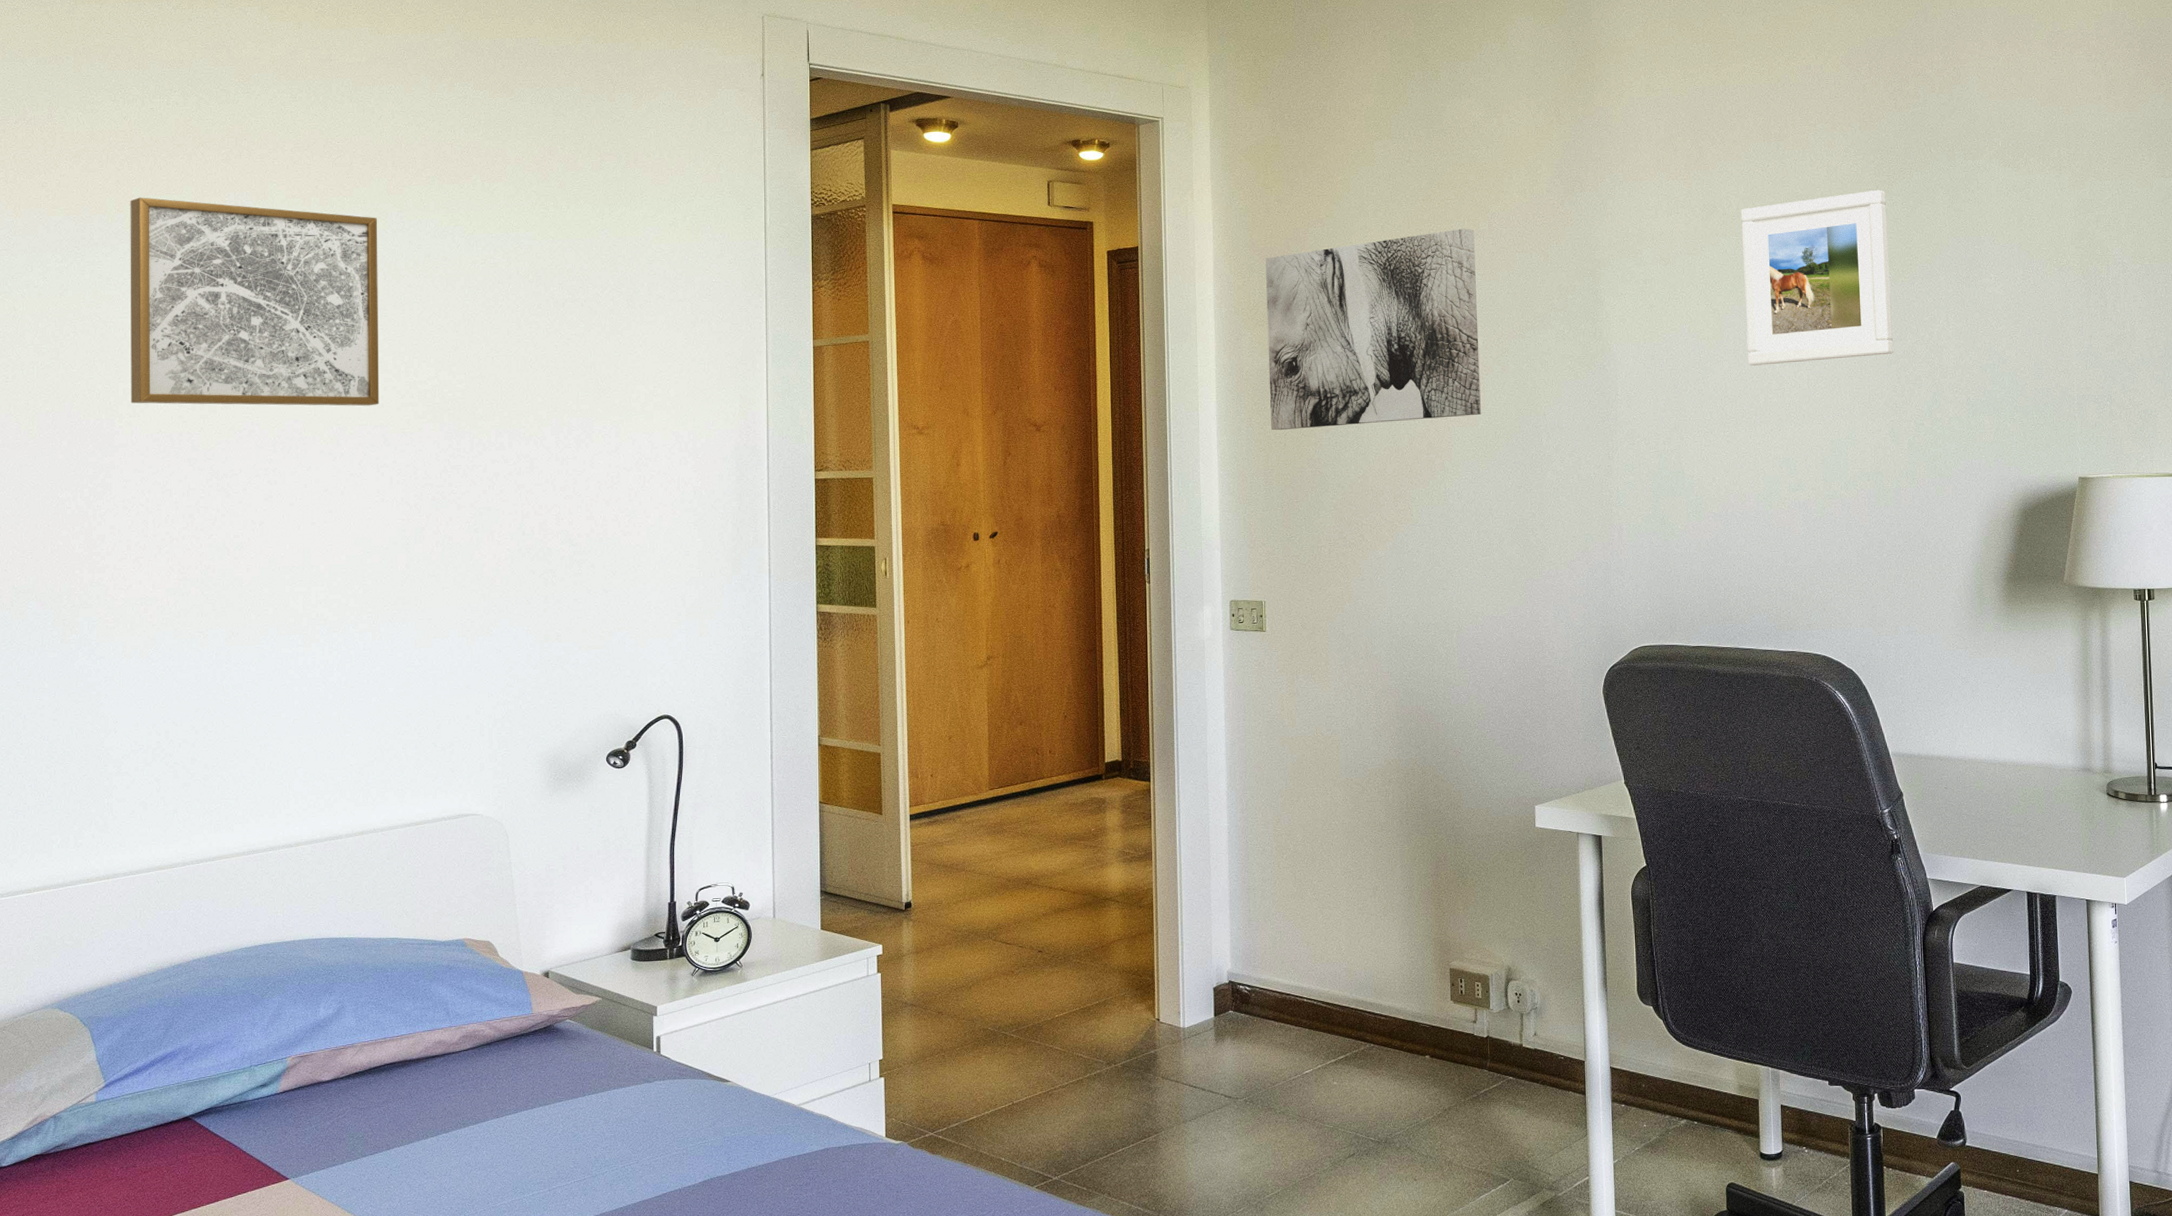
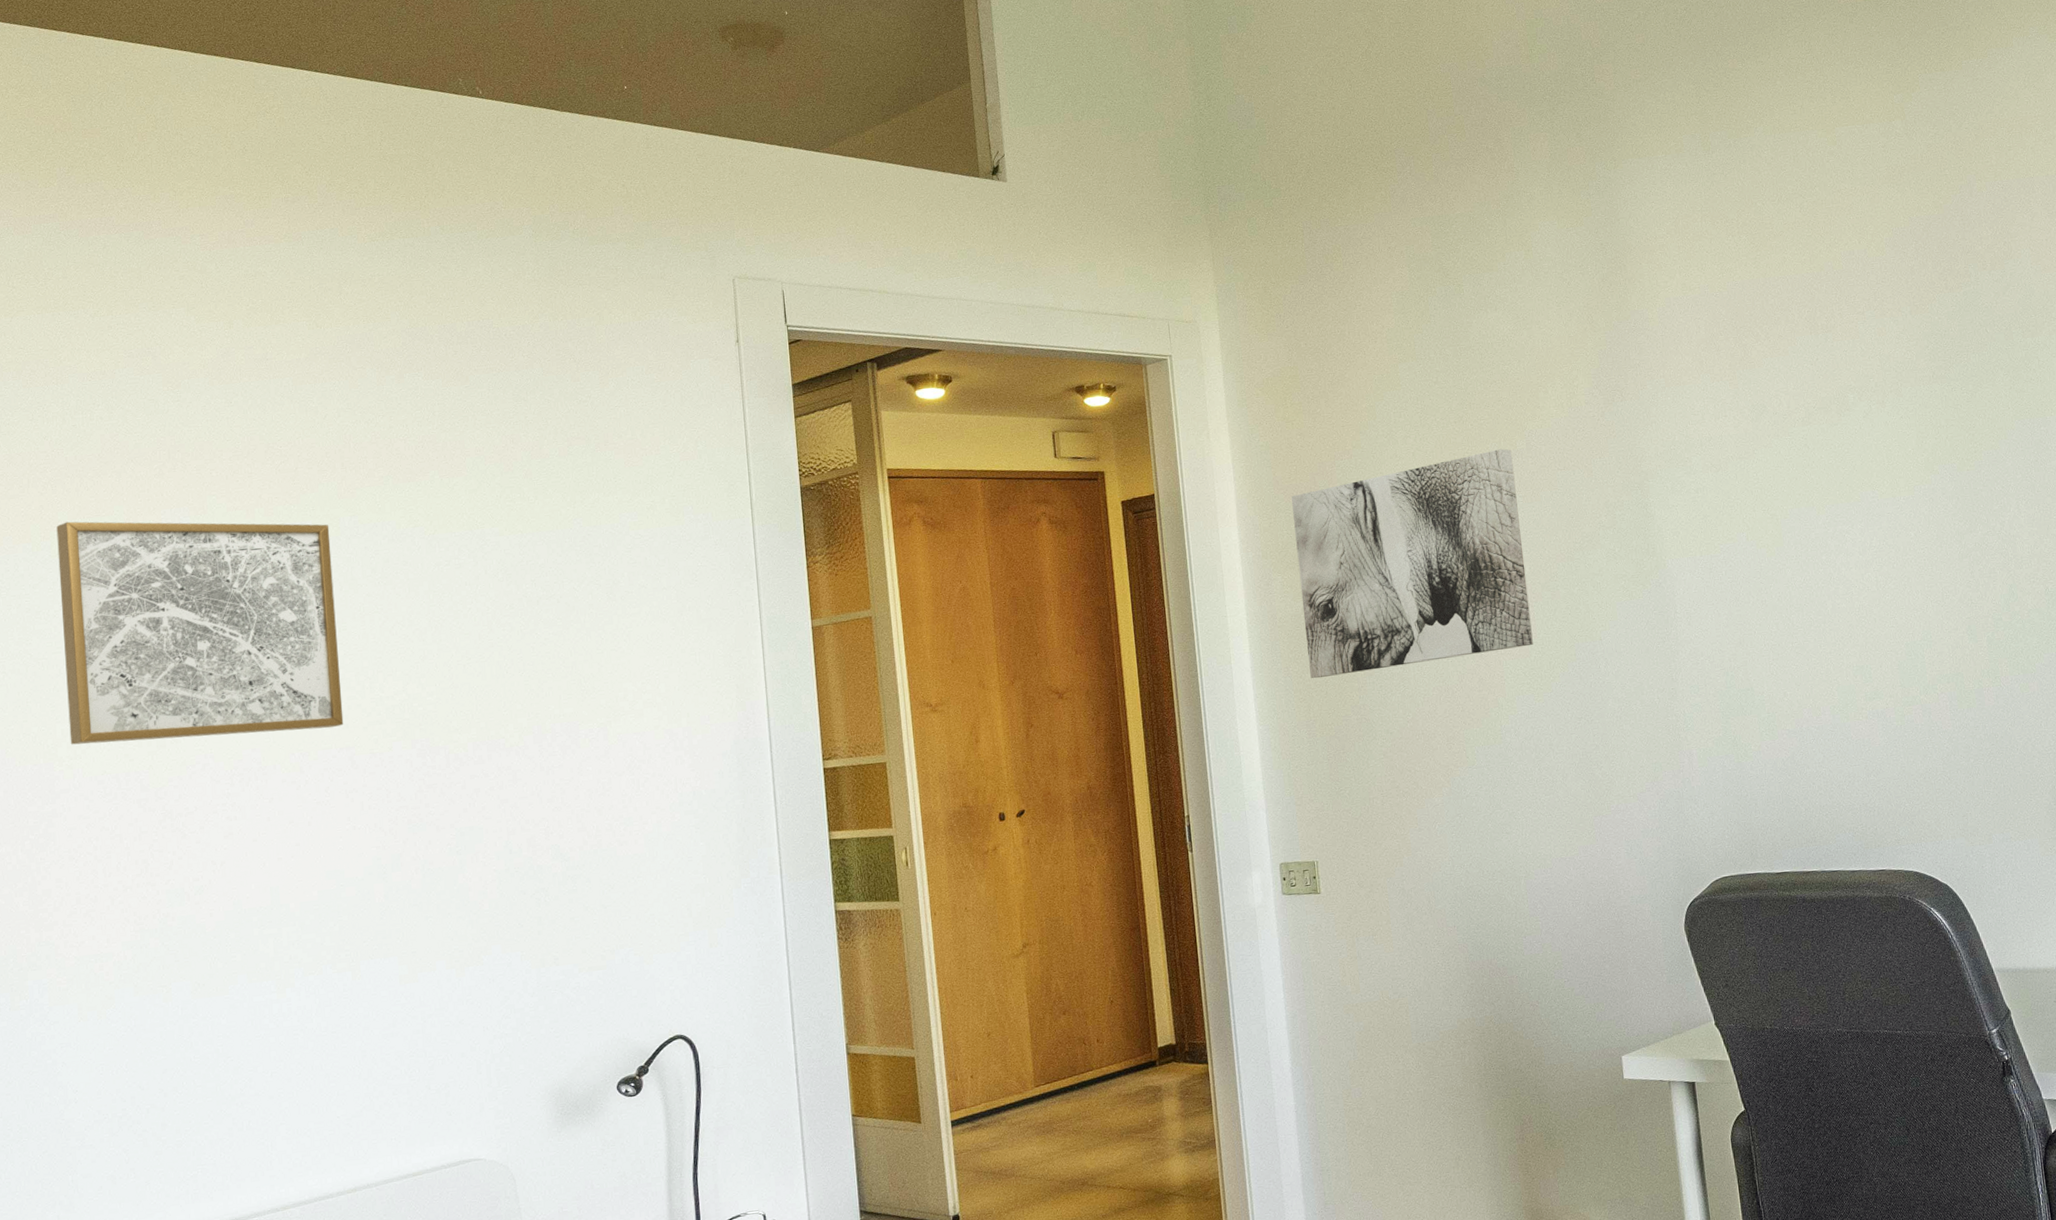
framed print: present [1741,189,1893,366] -> none [1792,375,1964,571]

